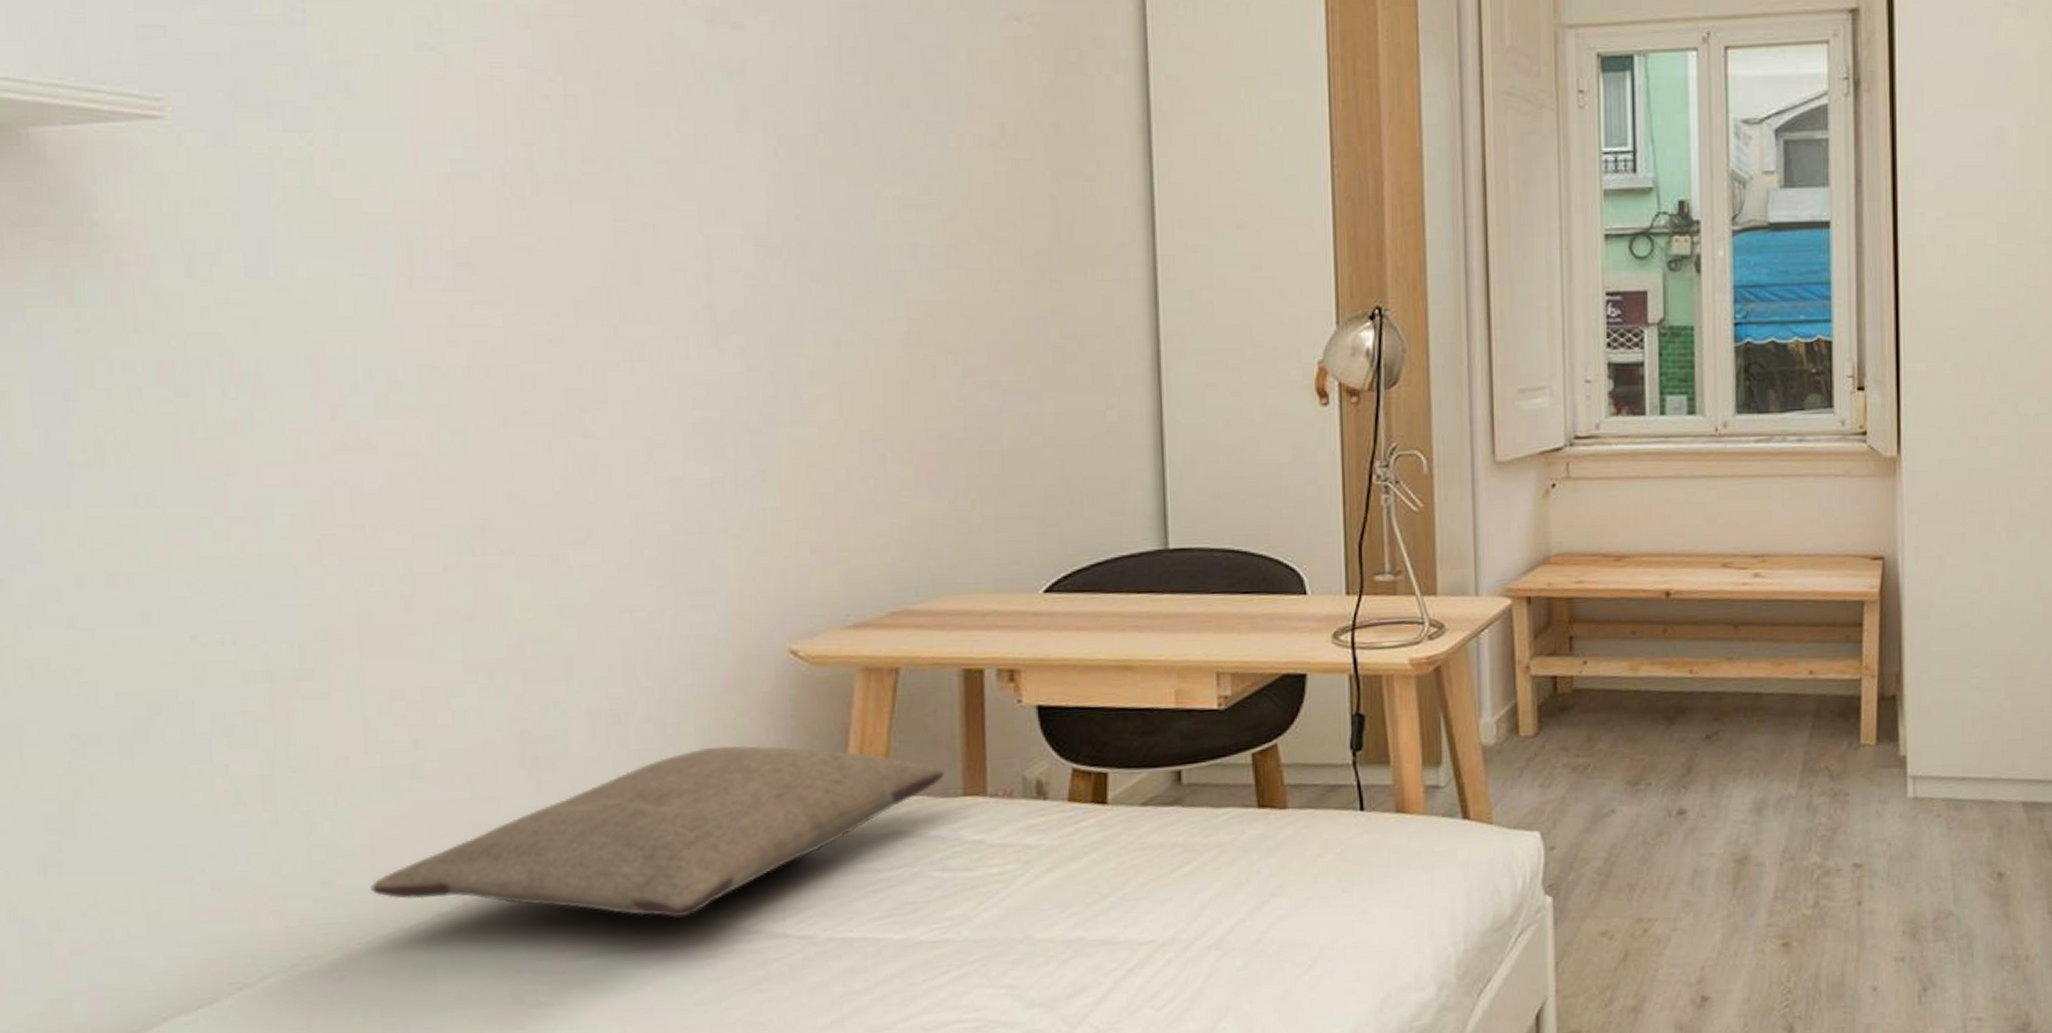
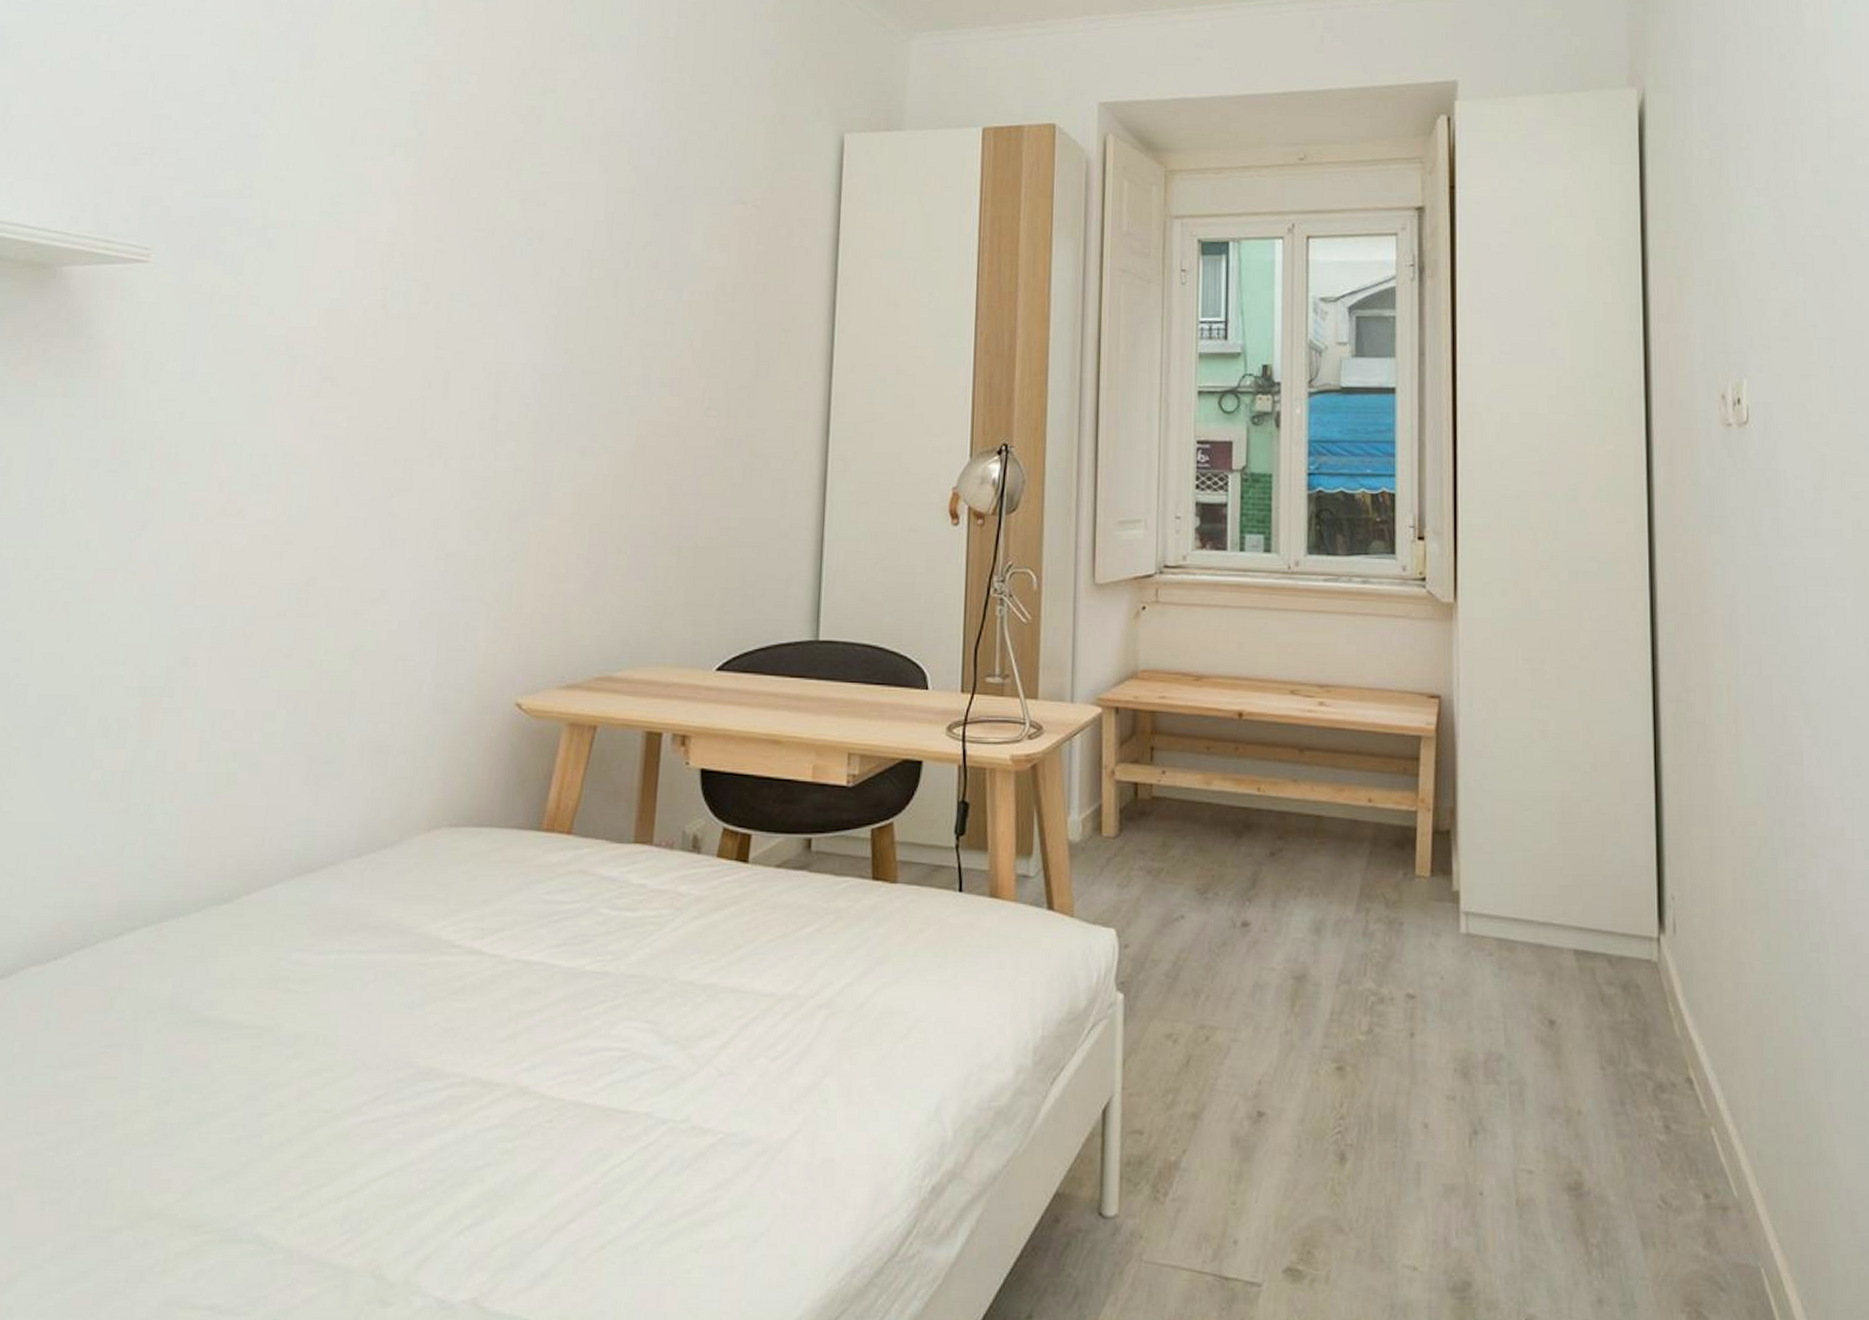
pillow: present [371,745,944,918] -> none [183,780,621,927]

